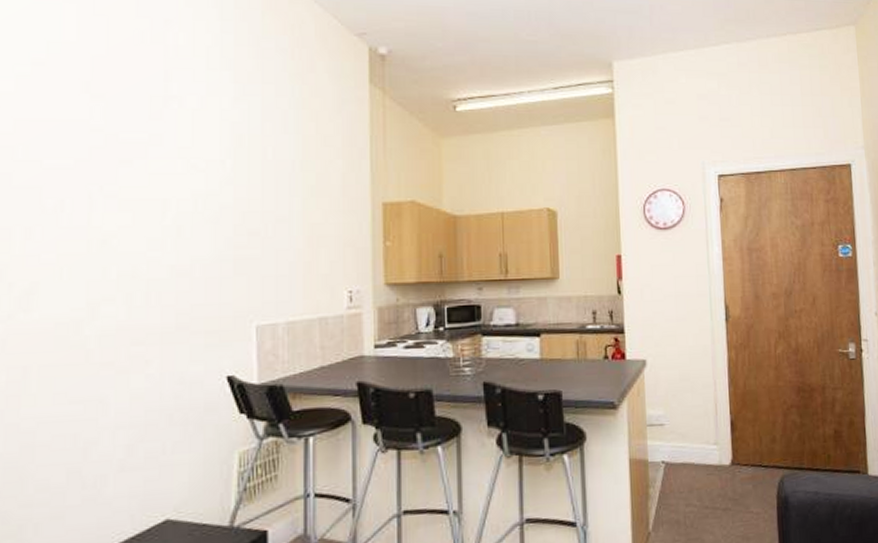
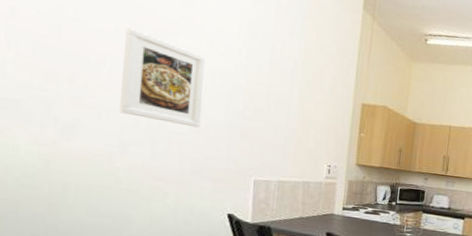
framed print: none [84,159,184,269] -> present [119,27,207,128]

